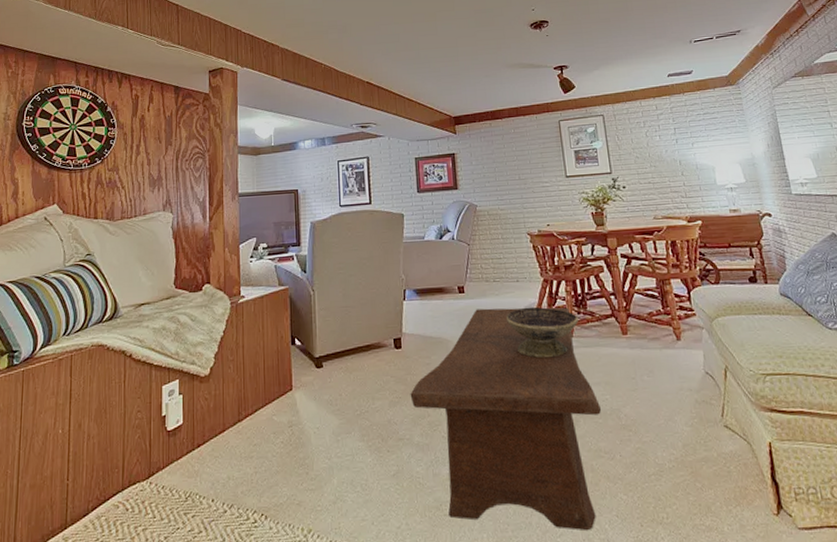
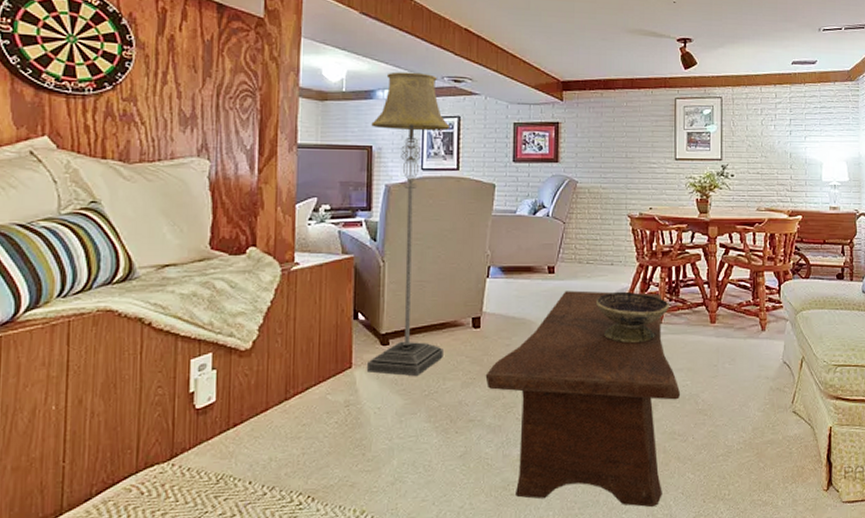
floor lamp: none [296,123,371,397] -> present [367,72,450,377]

